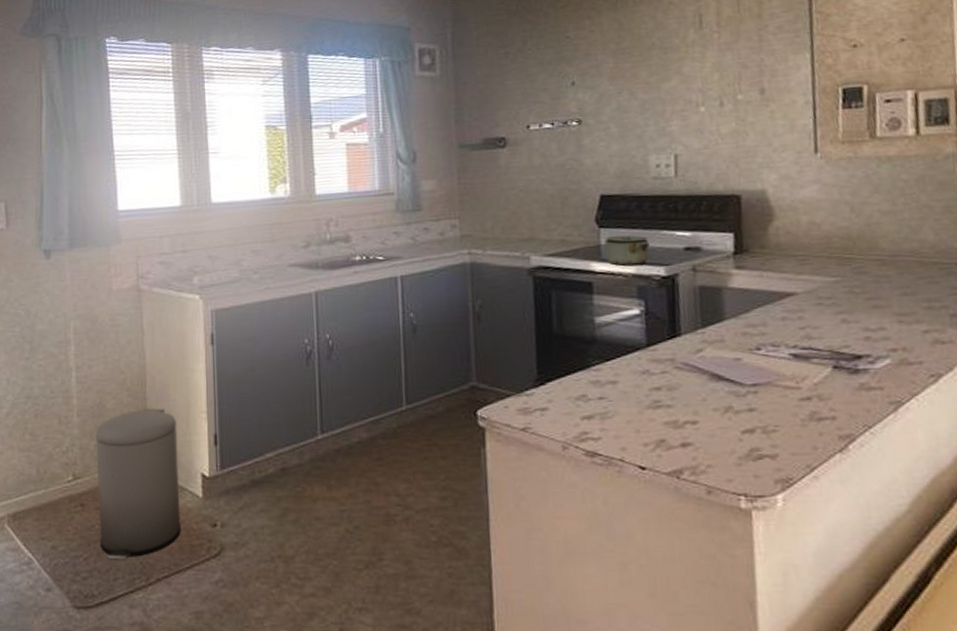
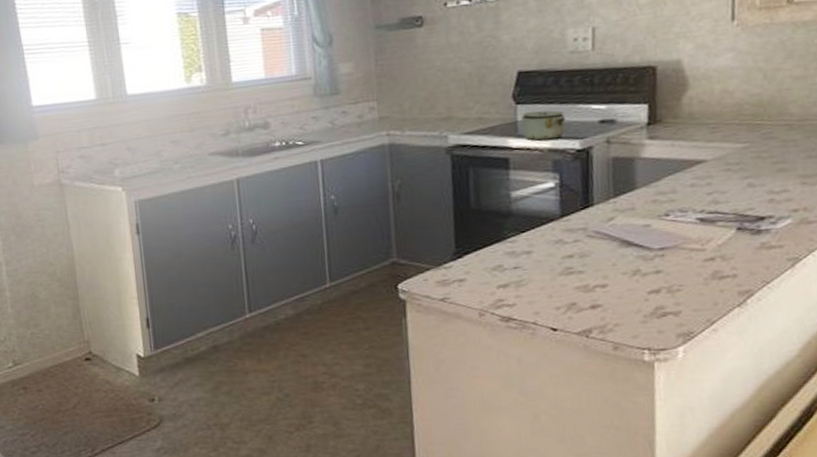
pedal bin: present [96,408,181,560] -> none [31,296,121,436]

